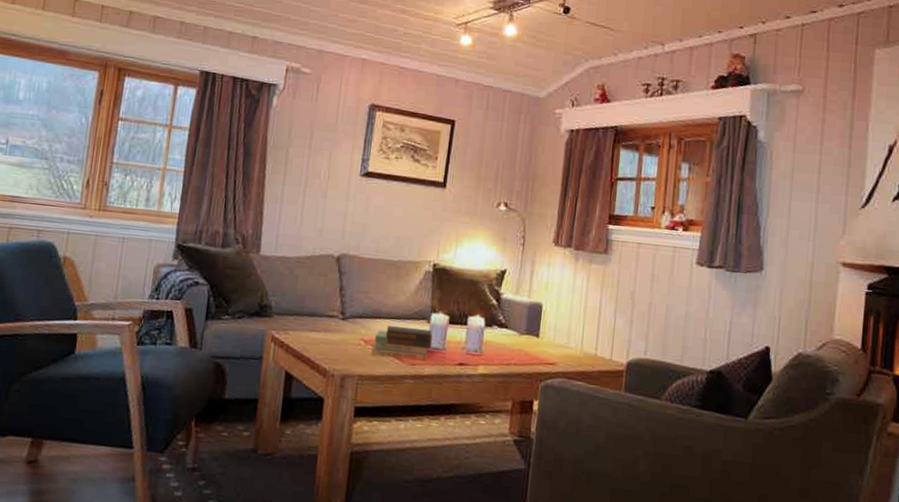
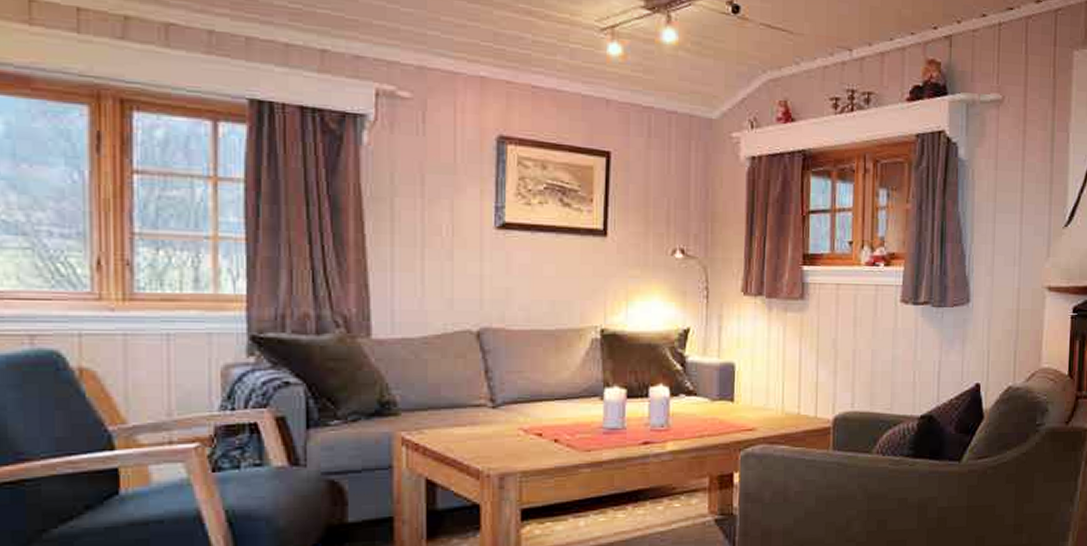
books: present [371,326,433,361] -> none [534,408,609,447]

